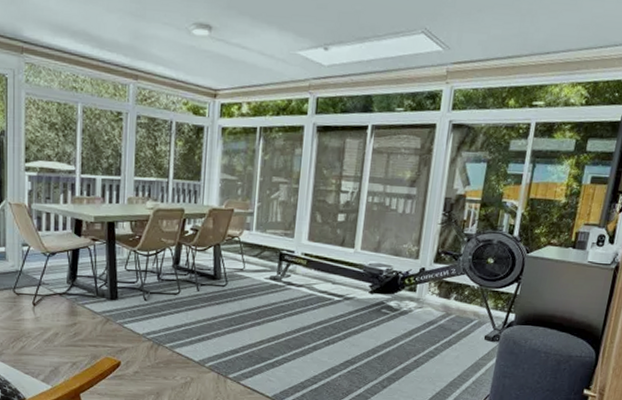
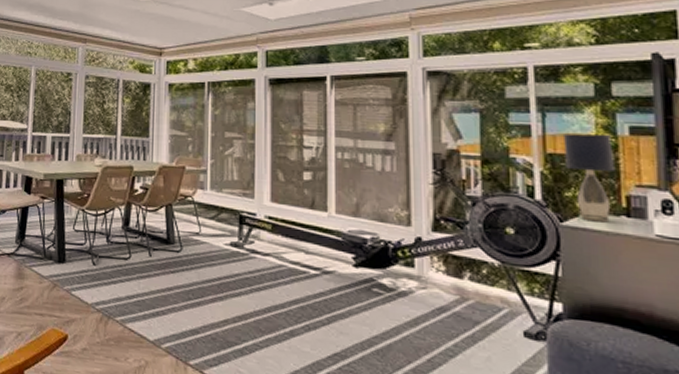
table lamp: none [540,182,577,253] -> present [562,133,615,223]

